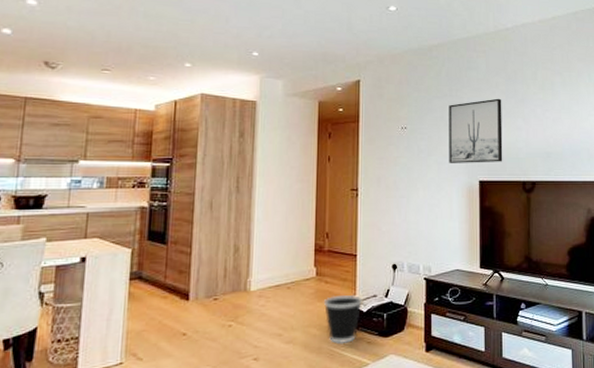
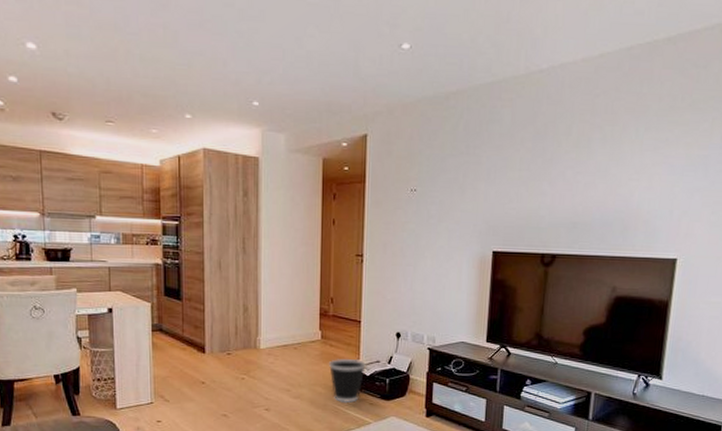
wall art: present [449,98,503,163] -> none [461,157,527,232]

